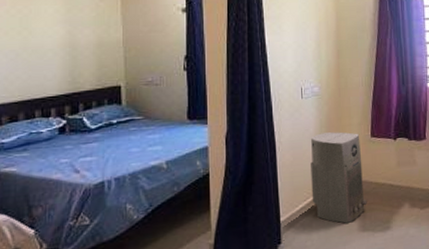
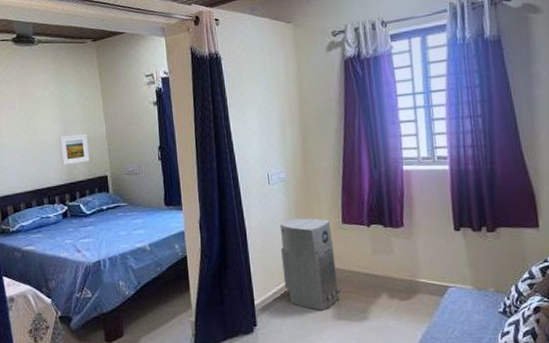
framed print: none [62,38,100,73] -> present [59,133,90,165]

